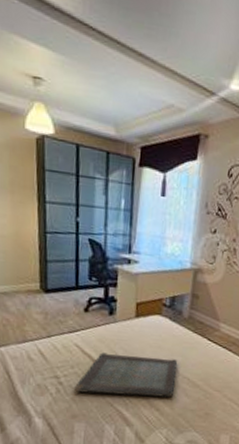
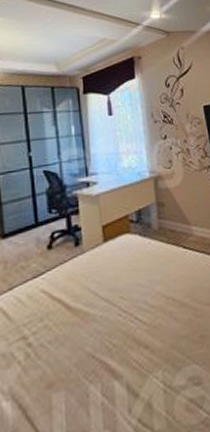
serving tray: present [73,352,178,398] -> none [46,279,162,351]

